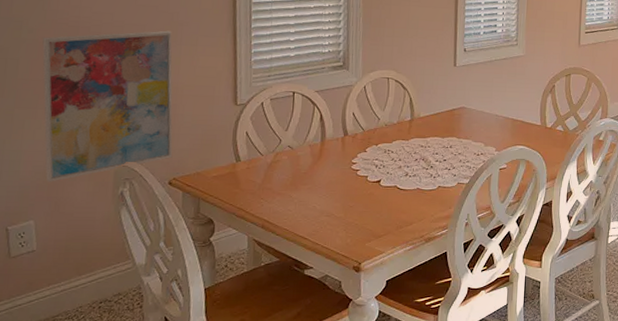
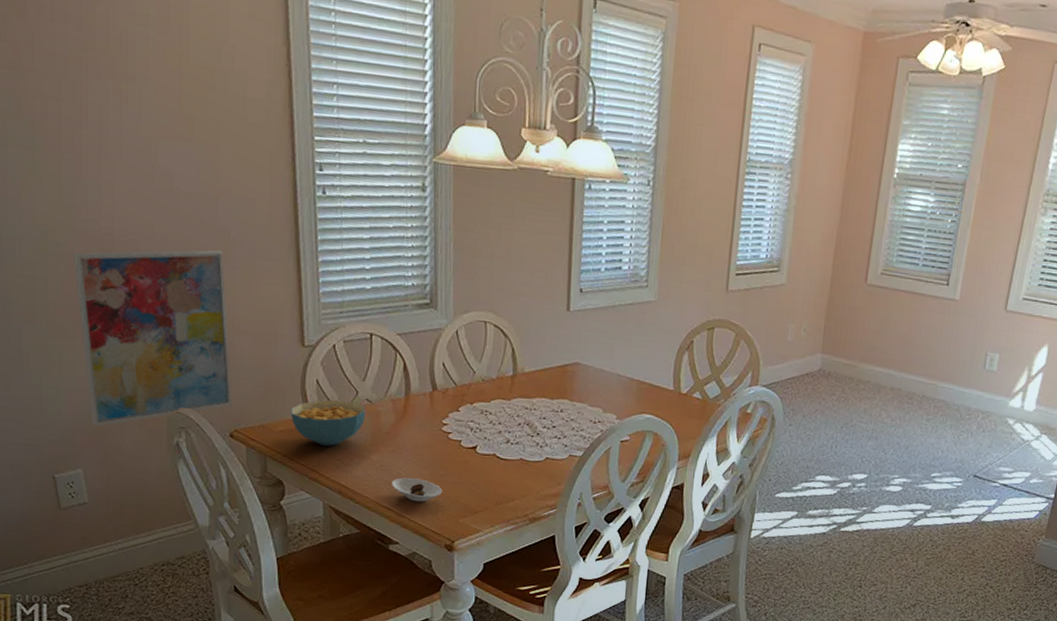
cereal bowl: none [222,147,288,187] -> present [290,399,366,446]
saucer: none [308,211,352,231] -> present [392,477,443,502]

